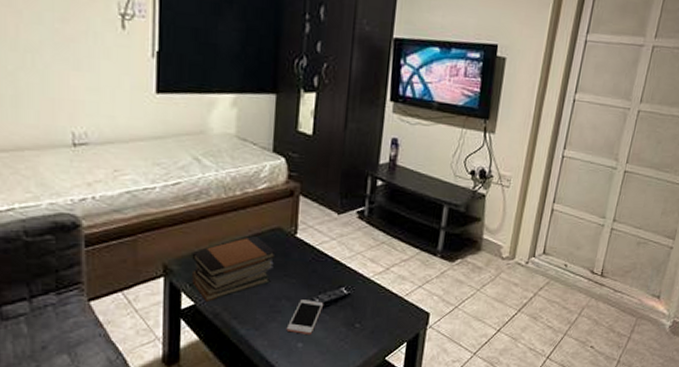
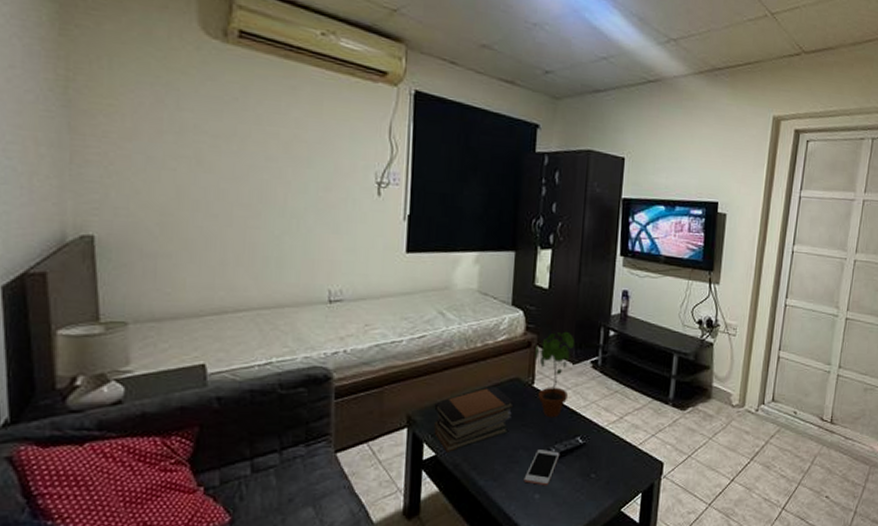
potted plant: none [298,180,340,269] -> present [535,331,574,418]

